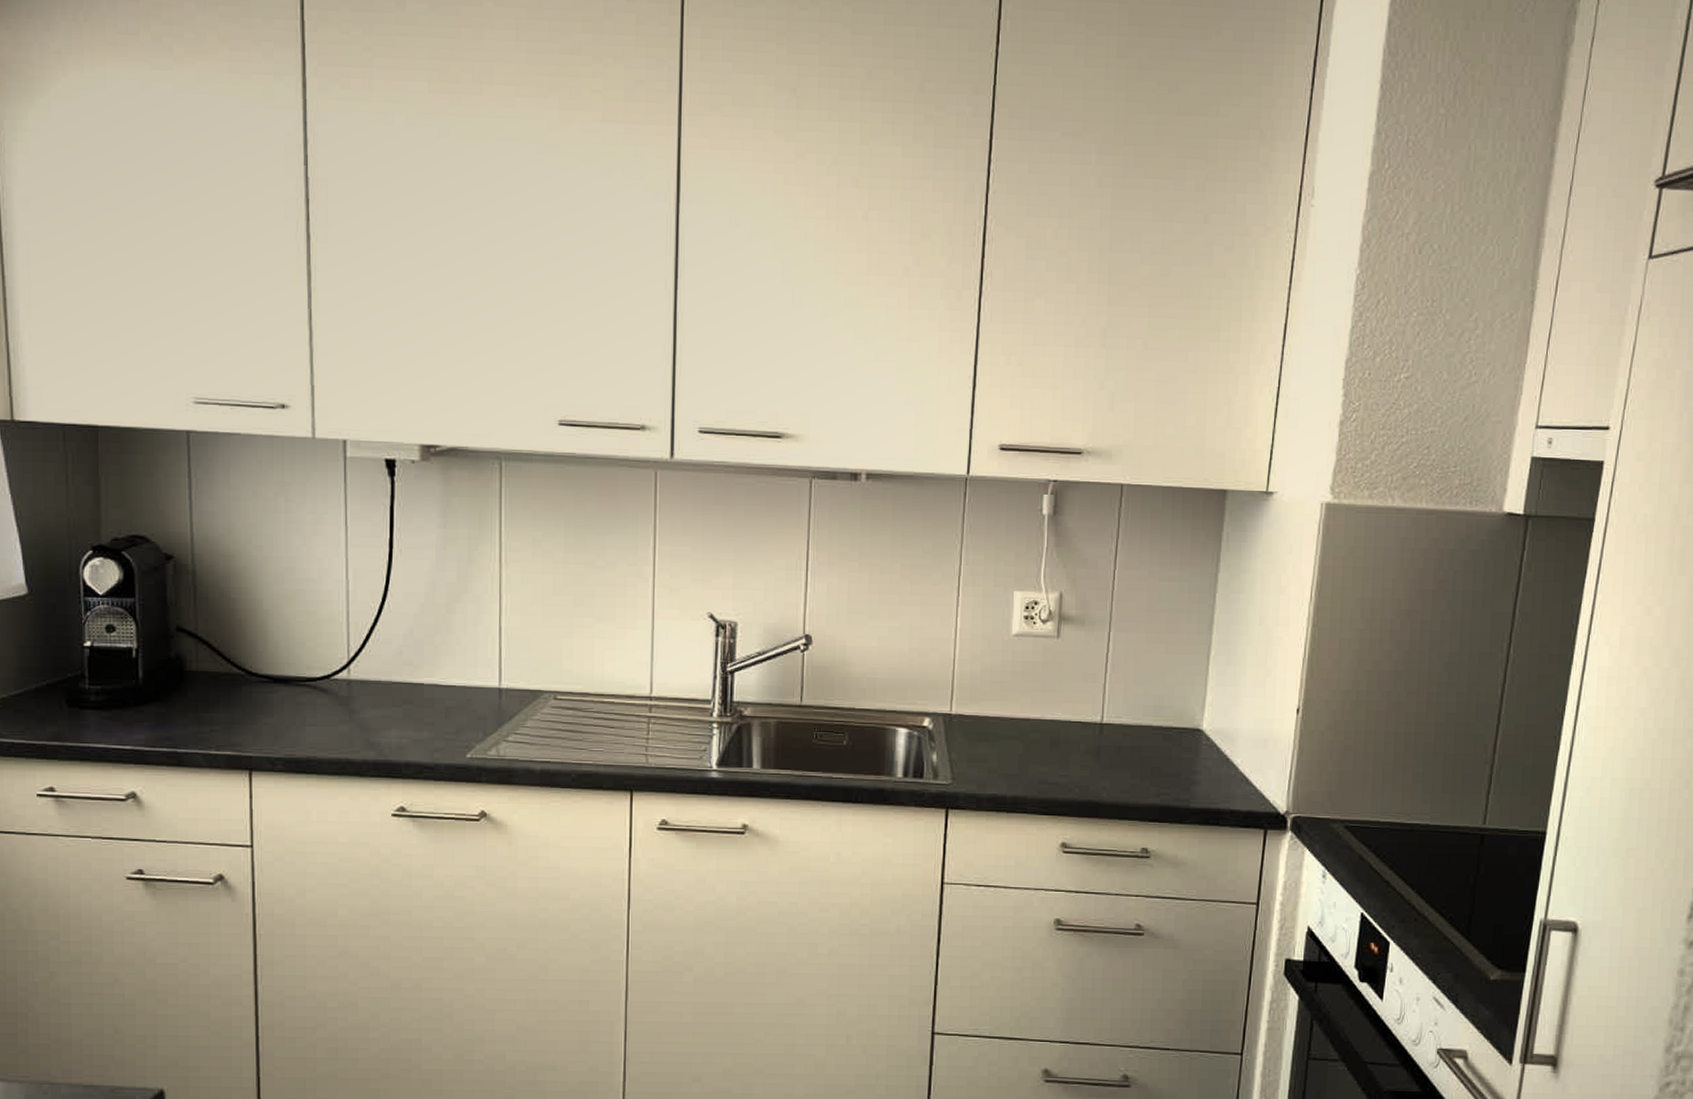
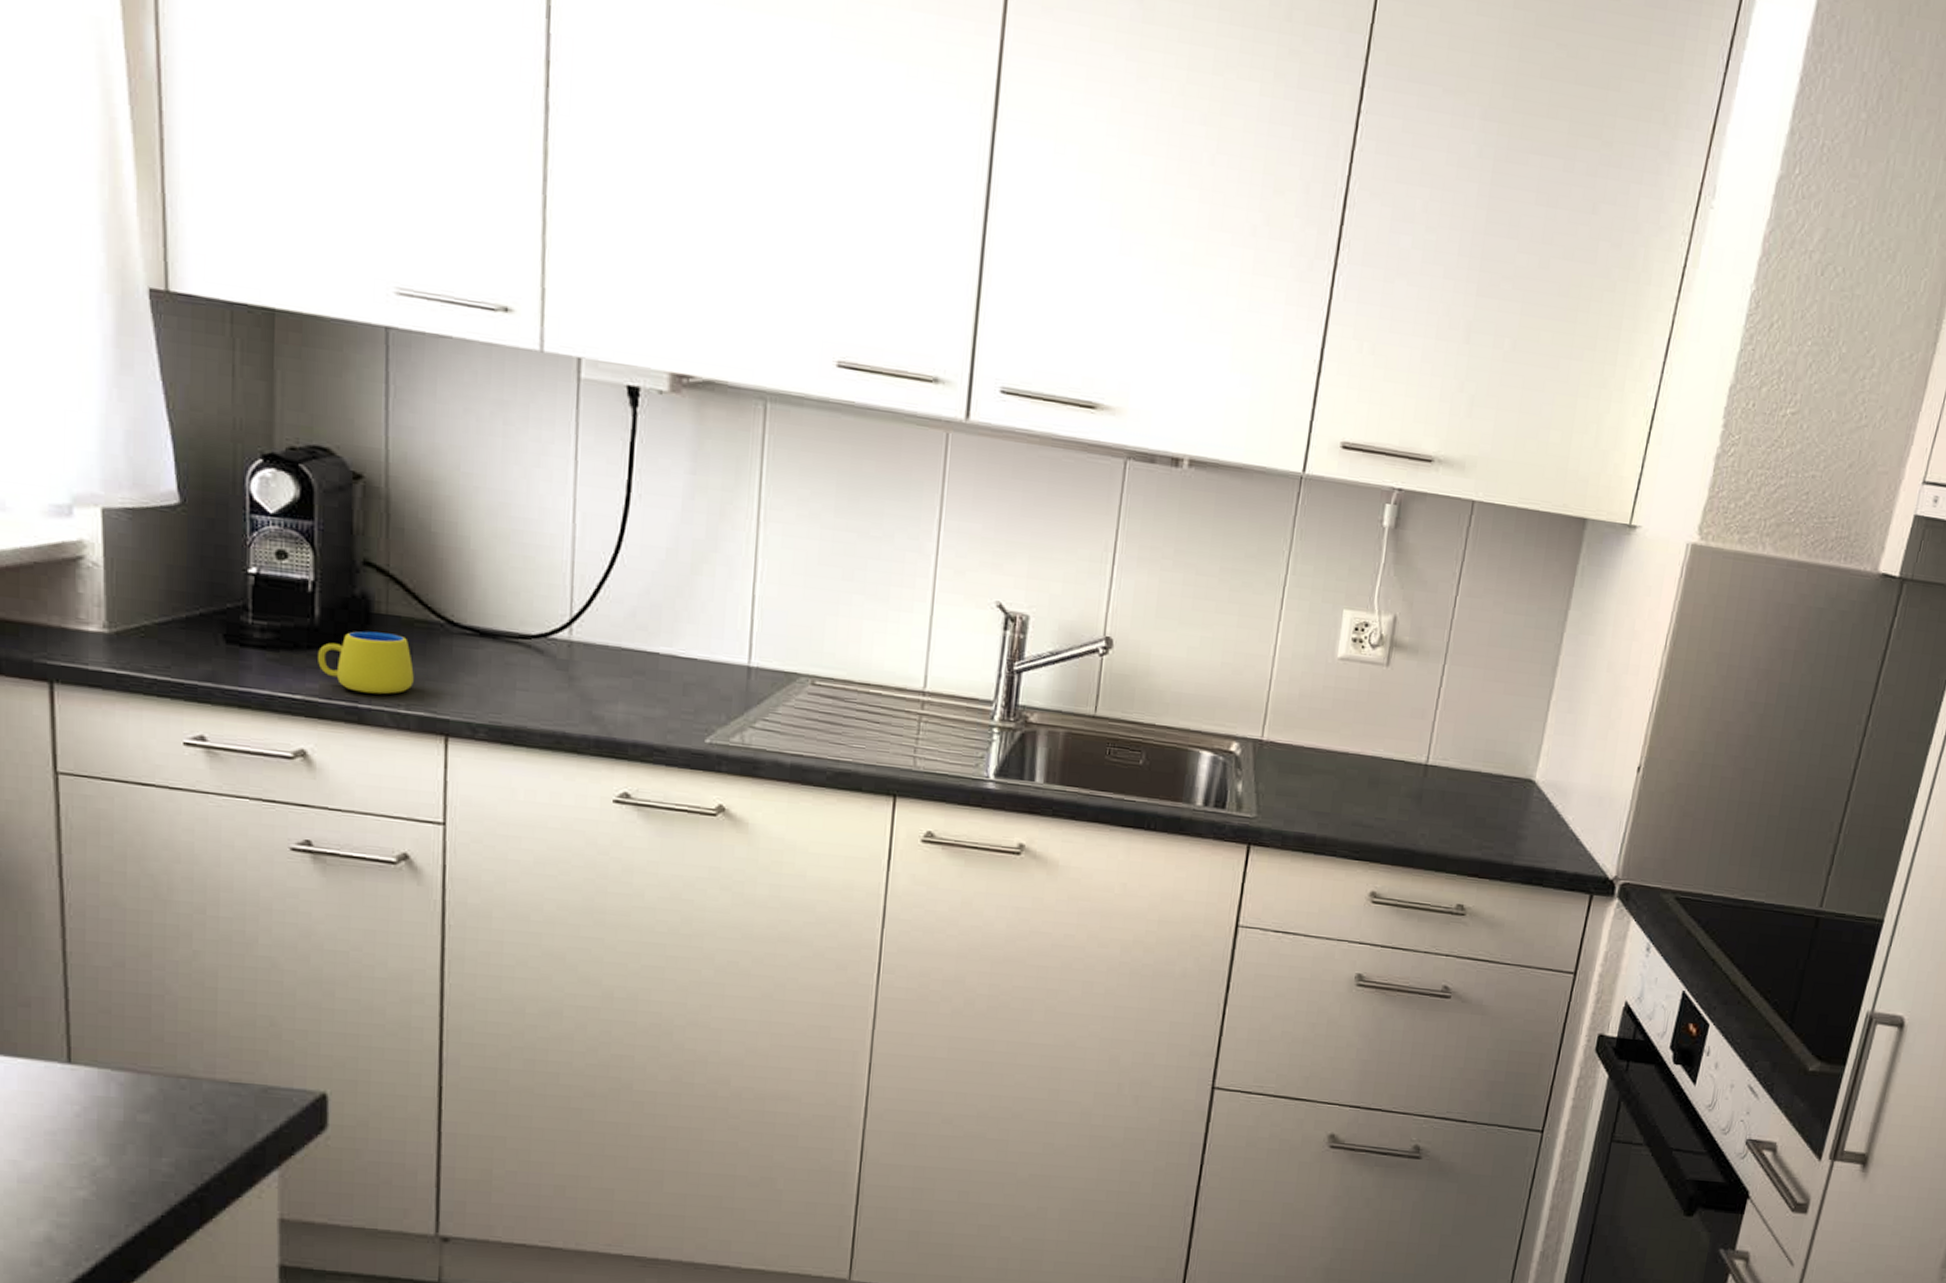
mug: none [143,686,221,740] -> present [318,631,414,695]

